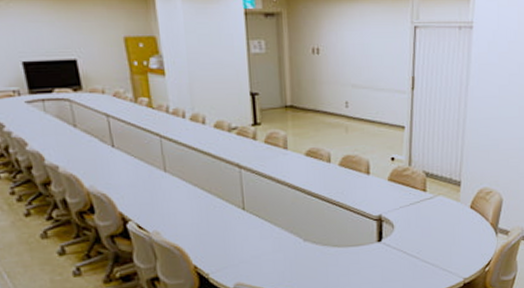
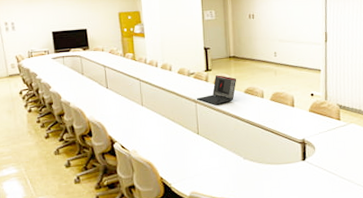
laptop: none [241,131,296,171] -> present [197,75,237,105]

